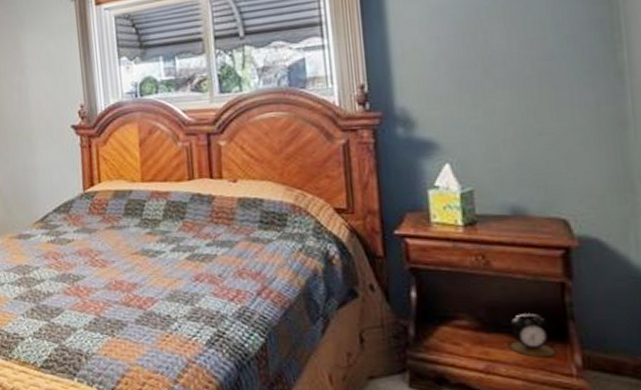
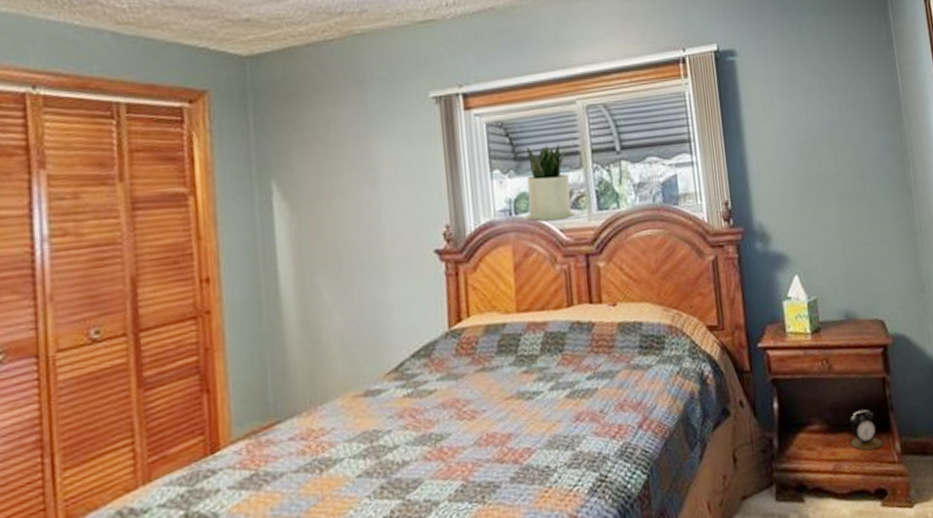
planter: none [149,33,198,104] -> present [525,145,576,222]

